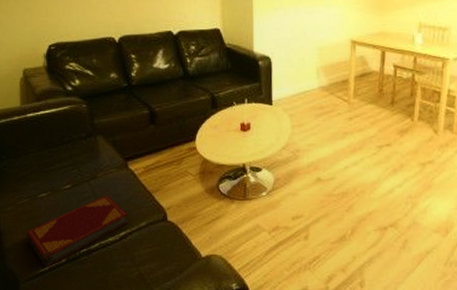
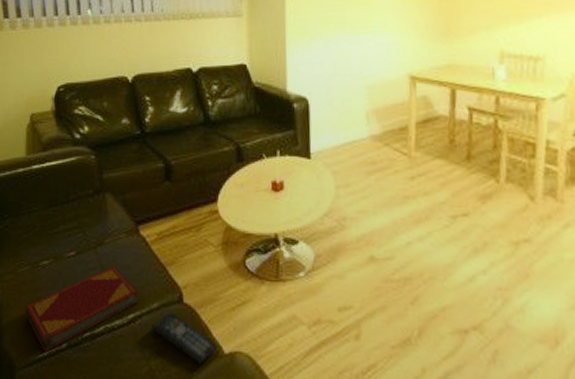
remote control: none [140,229,197,266] -> present [151,313,218,364]

